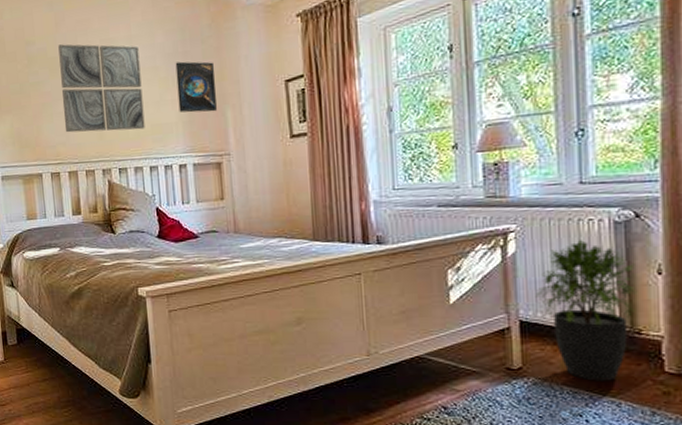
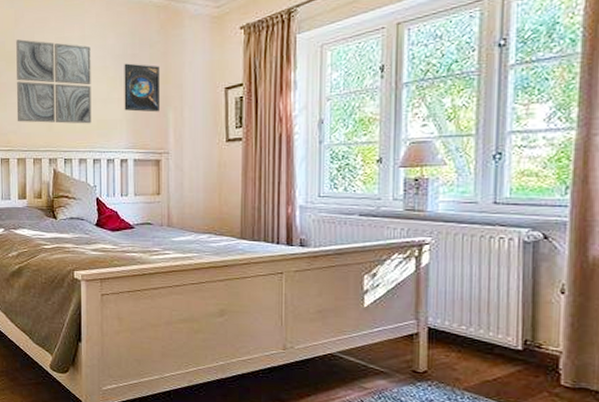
potted plant: present [535,239,638,381] -> none [444,255,541,390]

